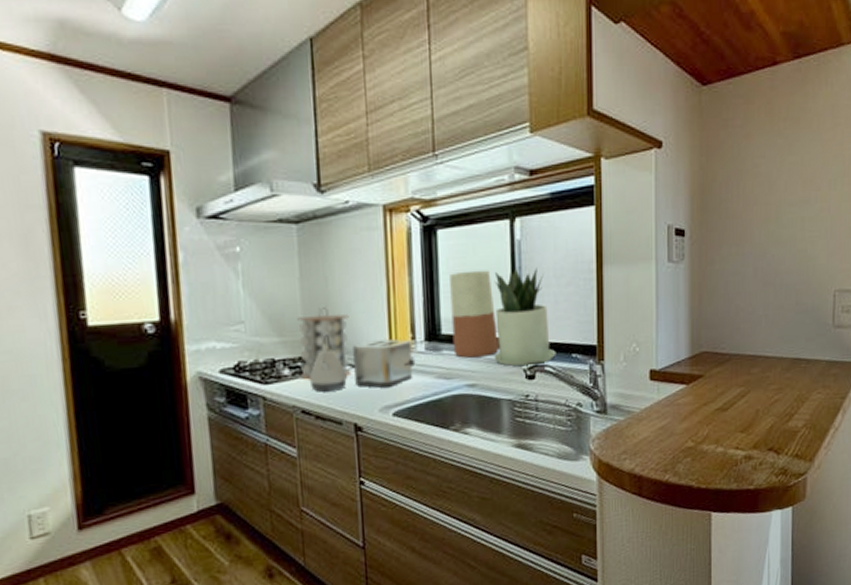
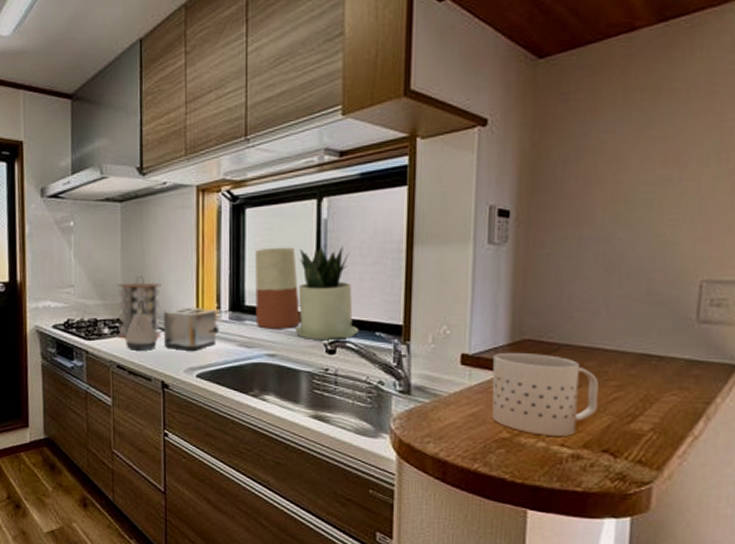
mug: none [677,364,763,441] -> present [491,352,599,436]

